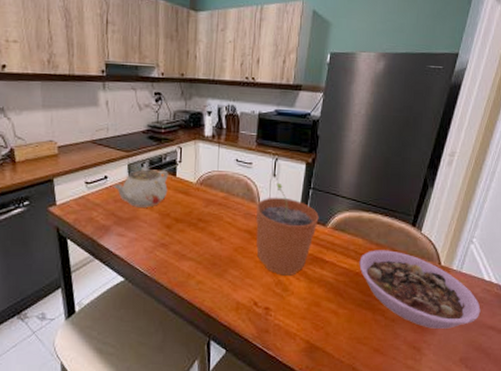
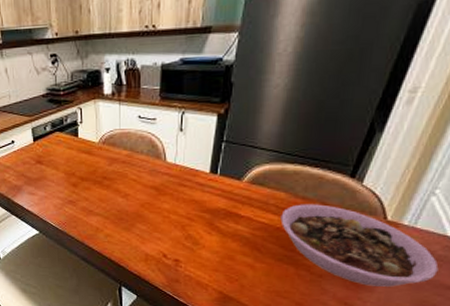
teapot: present [113,166,168,208] -> none [20,129,71,168]
plant pot: present [255,182,319,276] -> none [161,137,233,230]

